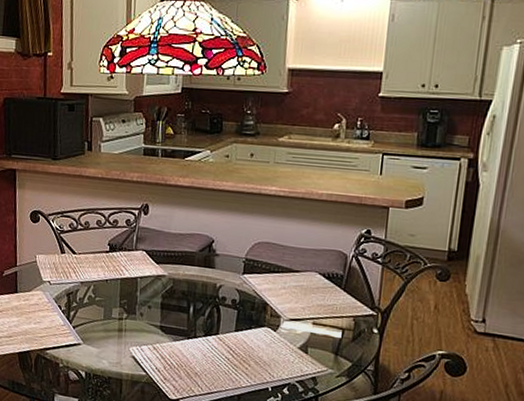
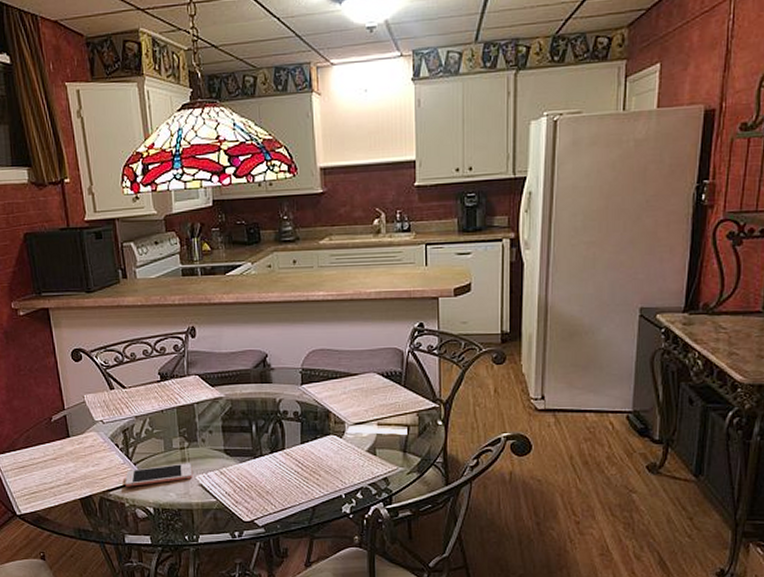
cell phone: none [62,332,127,350] -> present [125,463,193,487]

